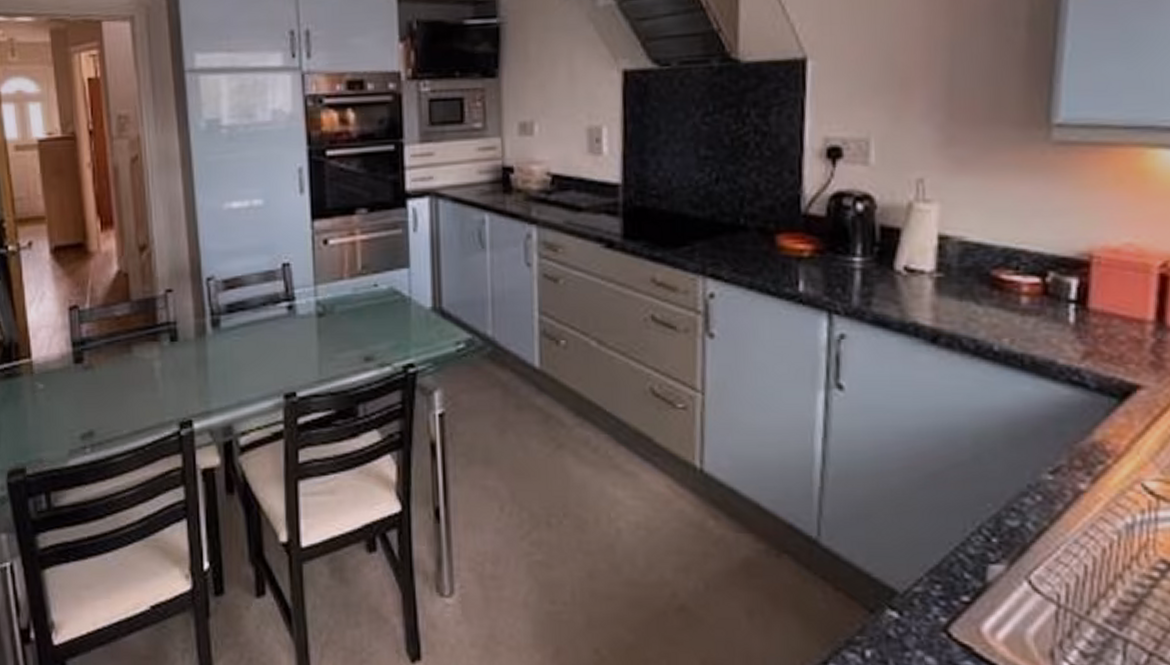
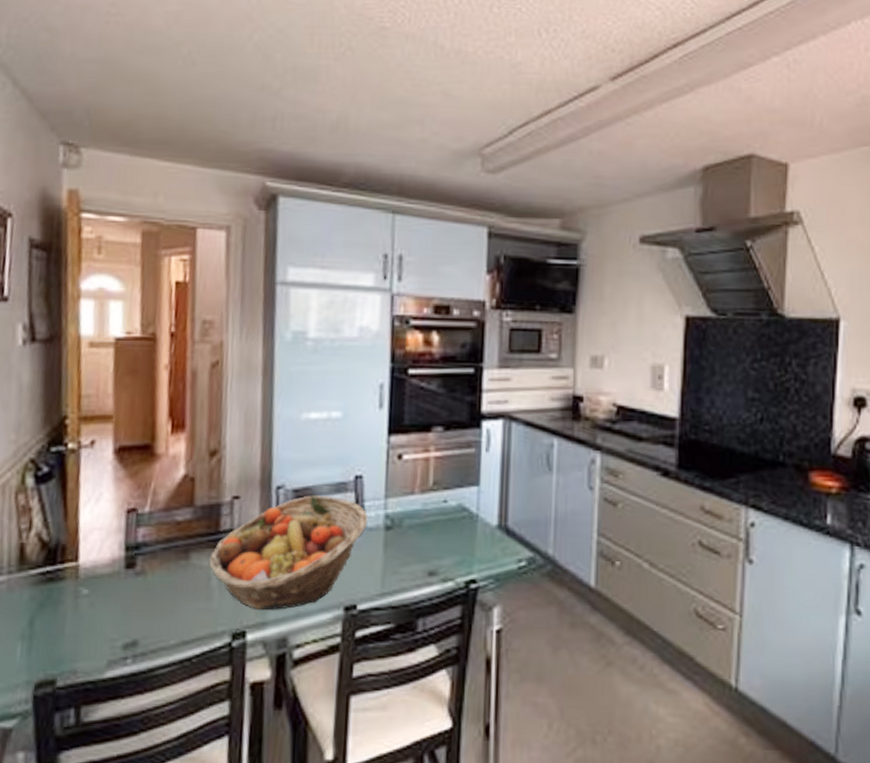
fruit basket: none [150,285,299,399] -> present [208,495,368,610]

